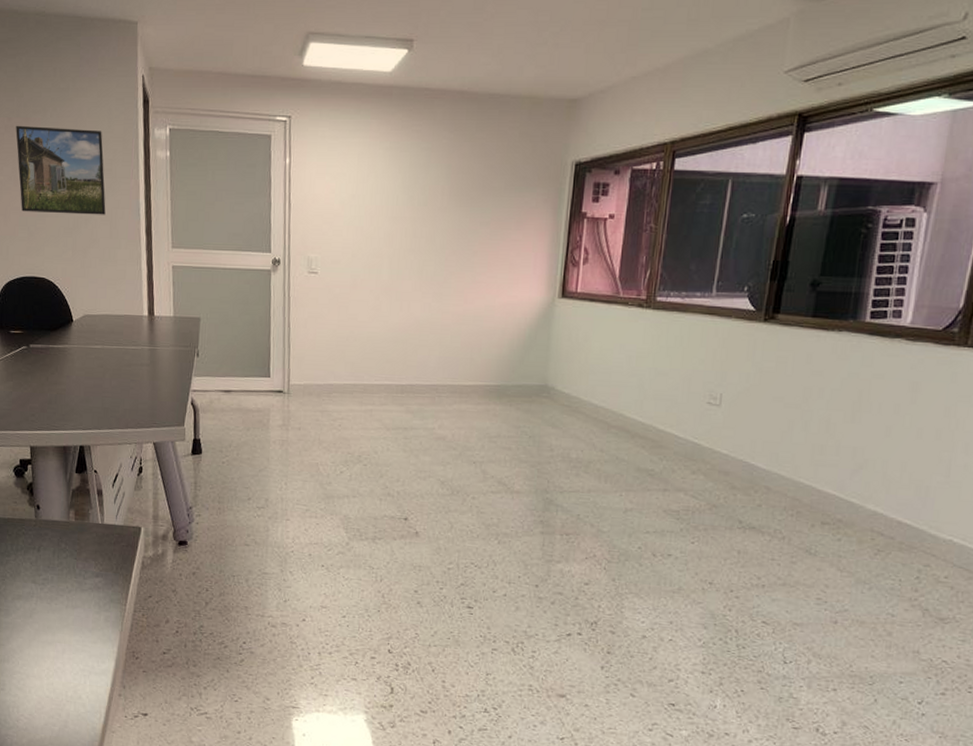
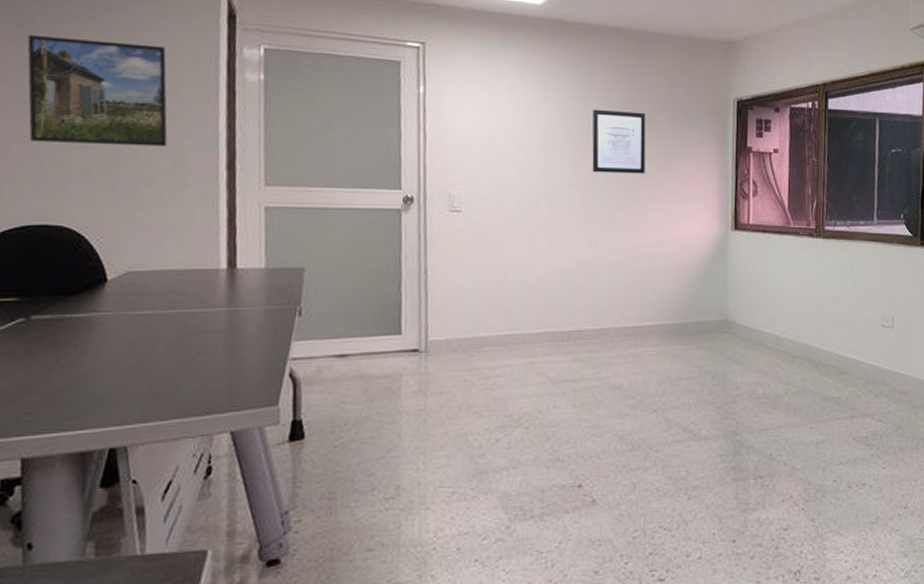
wall art: none [429,176,483,240] -> present [592,109,646,174]

